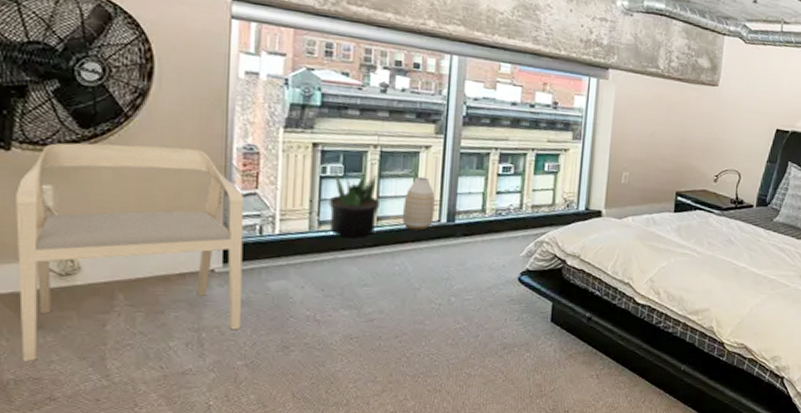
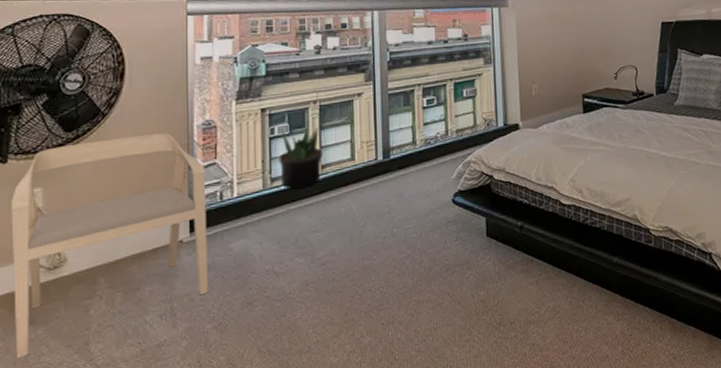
vase: present [401,176,435,231] -> none [343,121,371,172]

